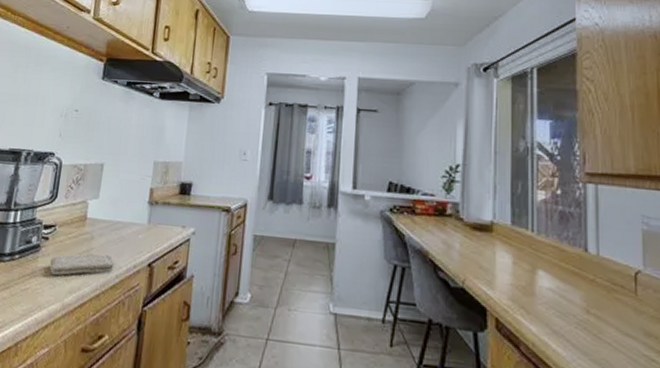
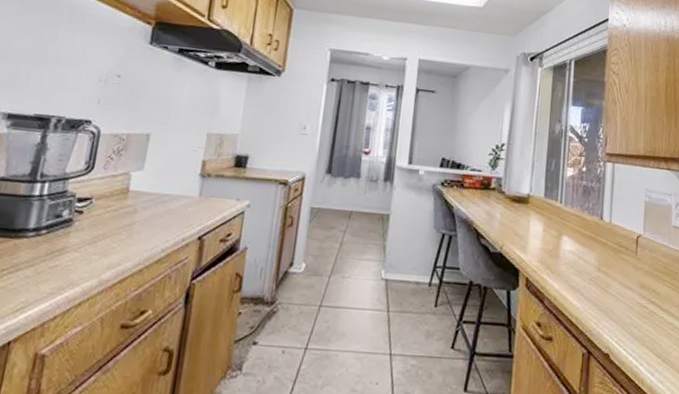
washcloth: present [50,253,115,276] -> none [84,227,161,252]

